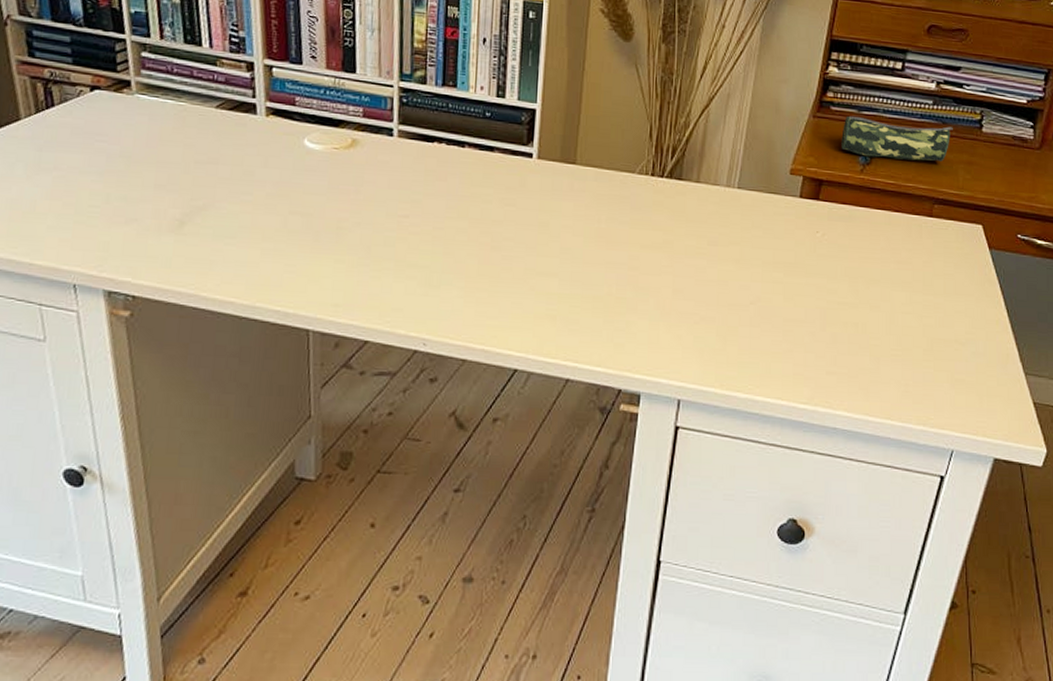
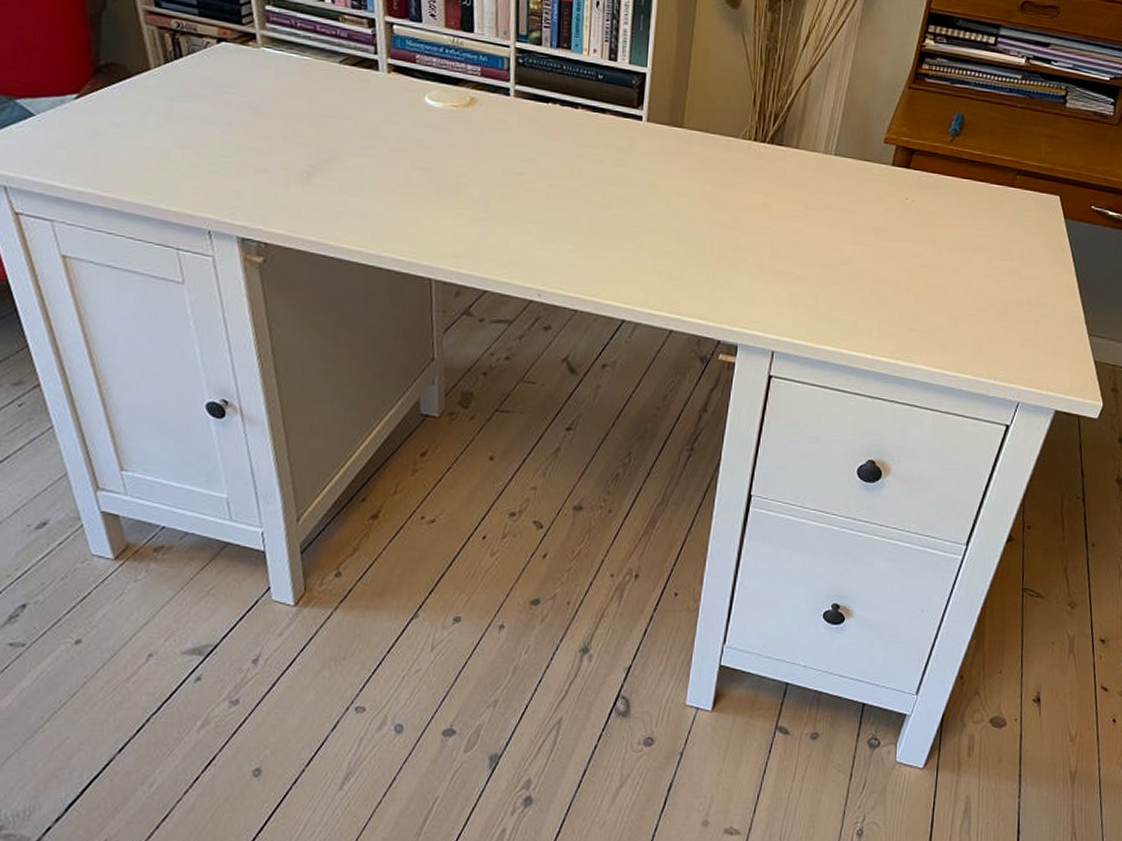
pencil case: present [841,116,953,161] -> none [933,88,1039,135]

